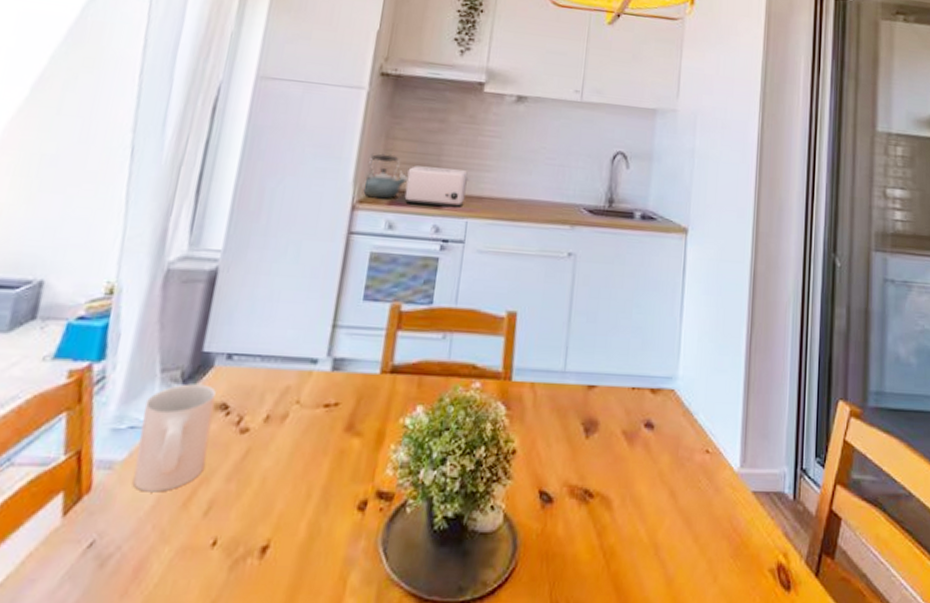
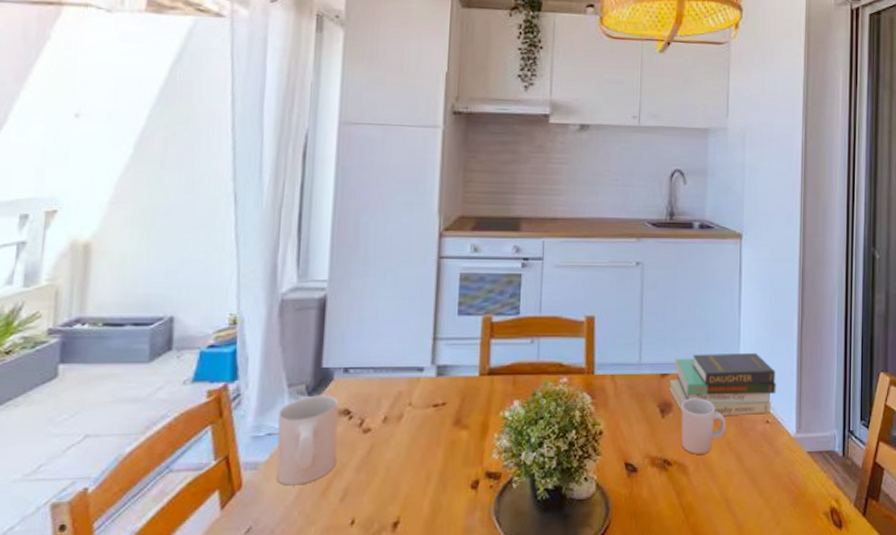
kettle: present [362,153,409,199] -> none [447,185,488,226]
toaster: present [404,166,470,208] -> none [485,194,543,230]
books: none [596,364,719,442] -> present [669,353,776,416]
mug: none [606,416,660,486] -> present [681,398,727,454]

